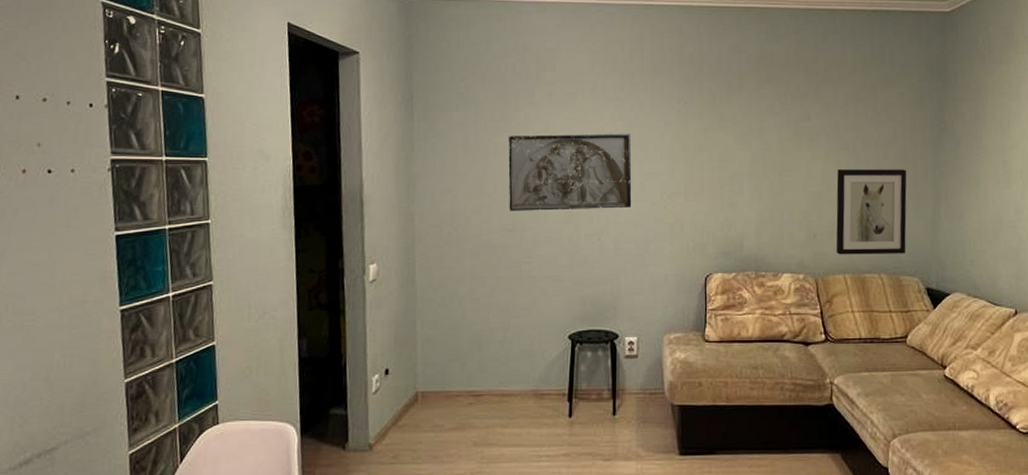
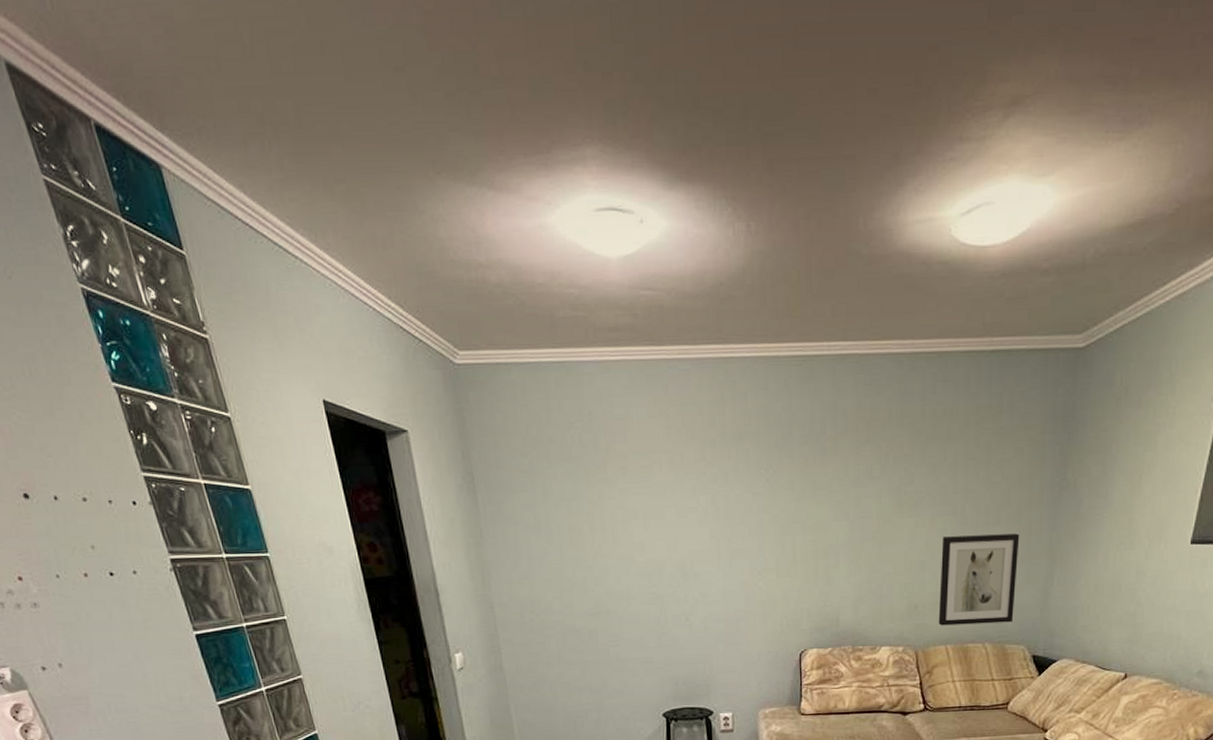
relief sculpture: present [508,133,632,211] -> none [583,507,720,595]

